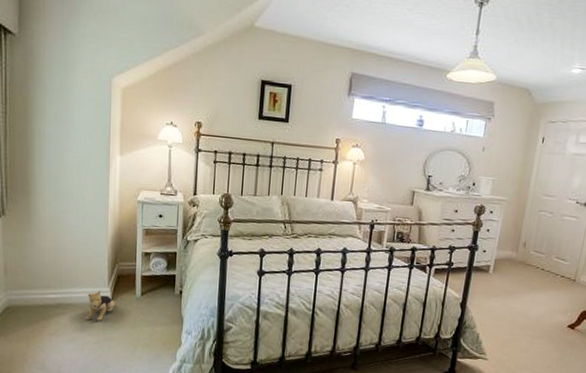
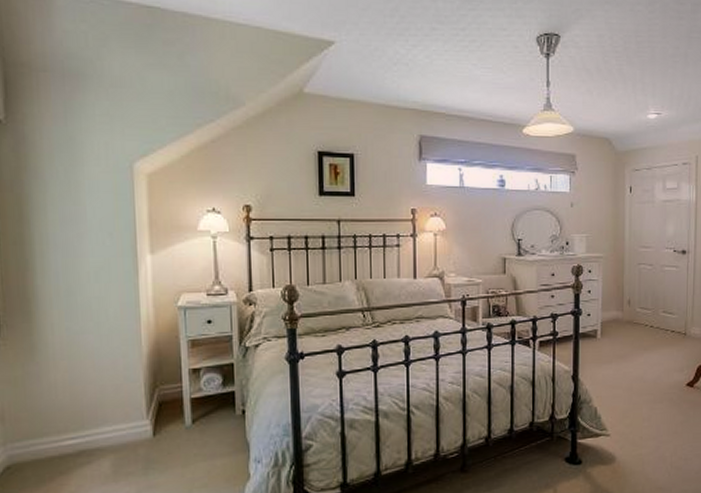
plush toy: present [85,290,115,321] -> none [119,424,159,465]

